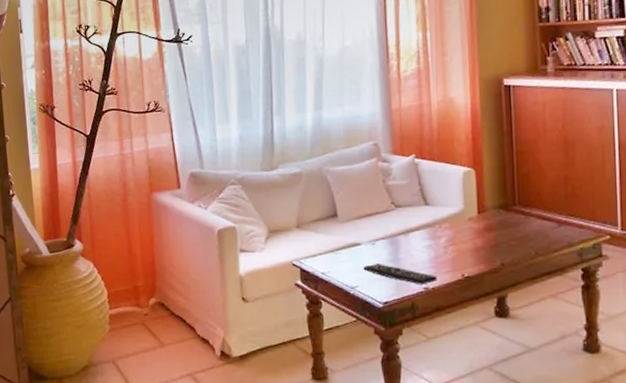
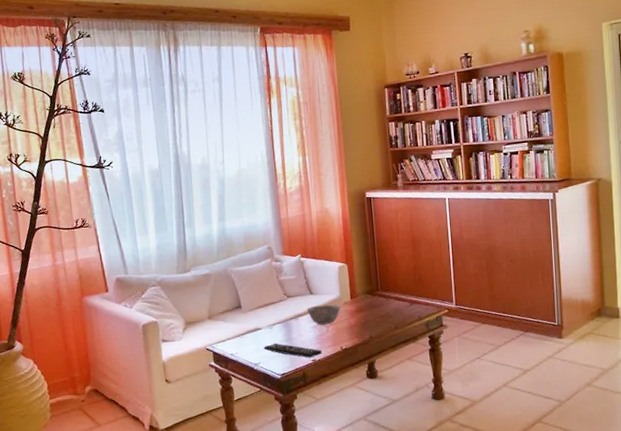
bowl: none [420,219,465,245] -> present [307,304,341,325]

